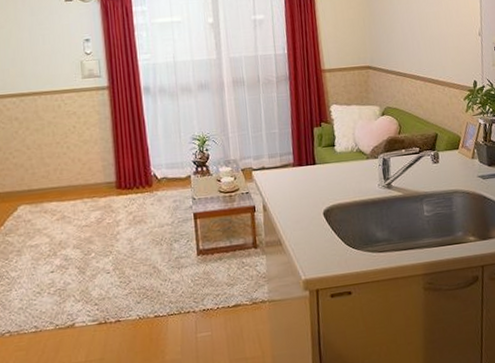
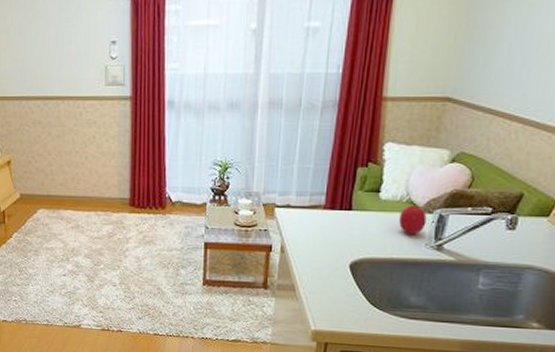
fruit: none [353,153,375,179] -> present [399,205,427,235]

